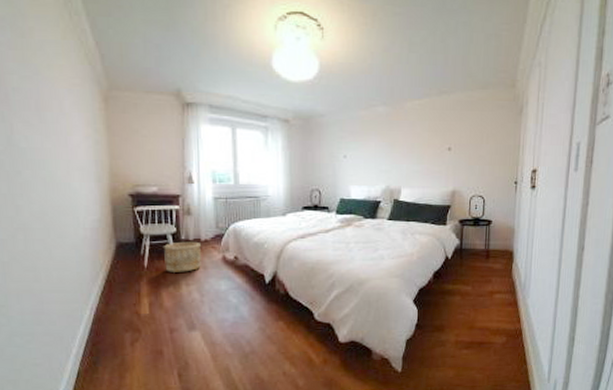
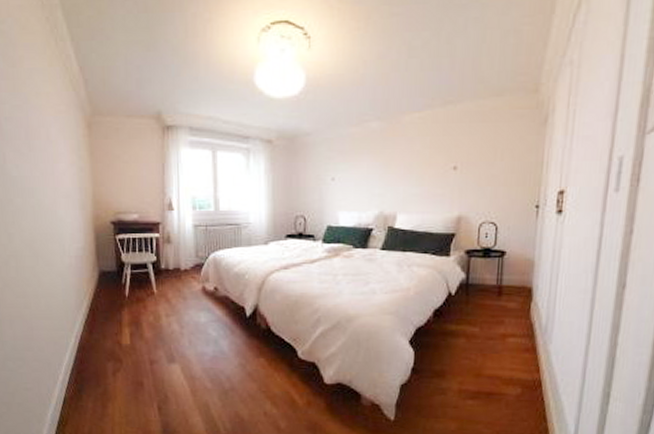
wooden bucket: present [163,241,202,272] -> none [143,271,182,303]

